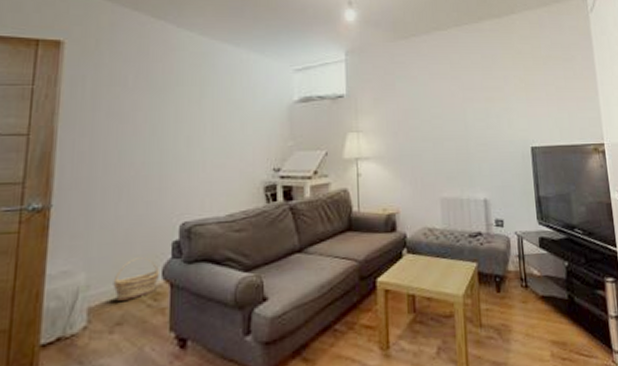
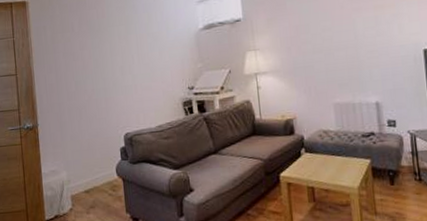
basket: present [113,257,159,301] -> none [84,160,114,191]

